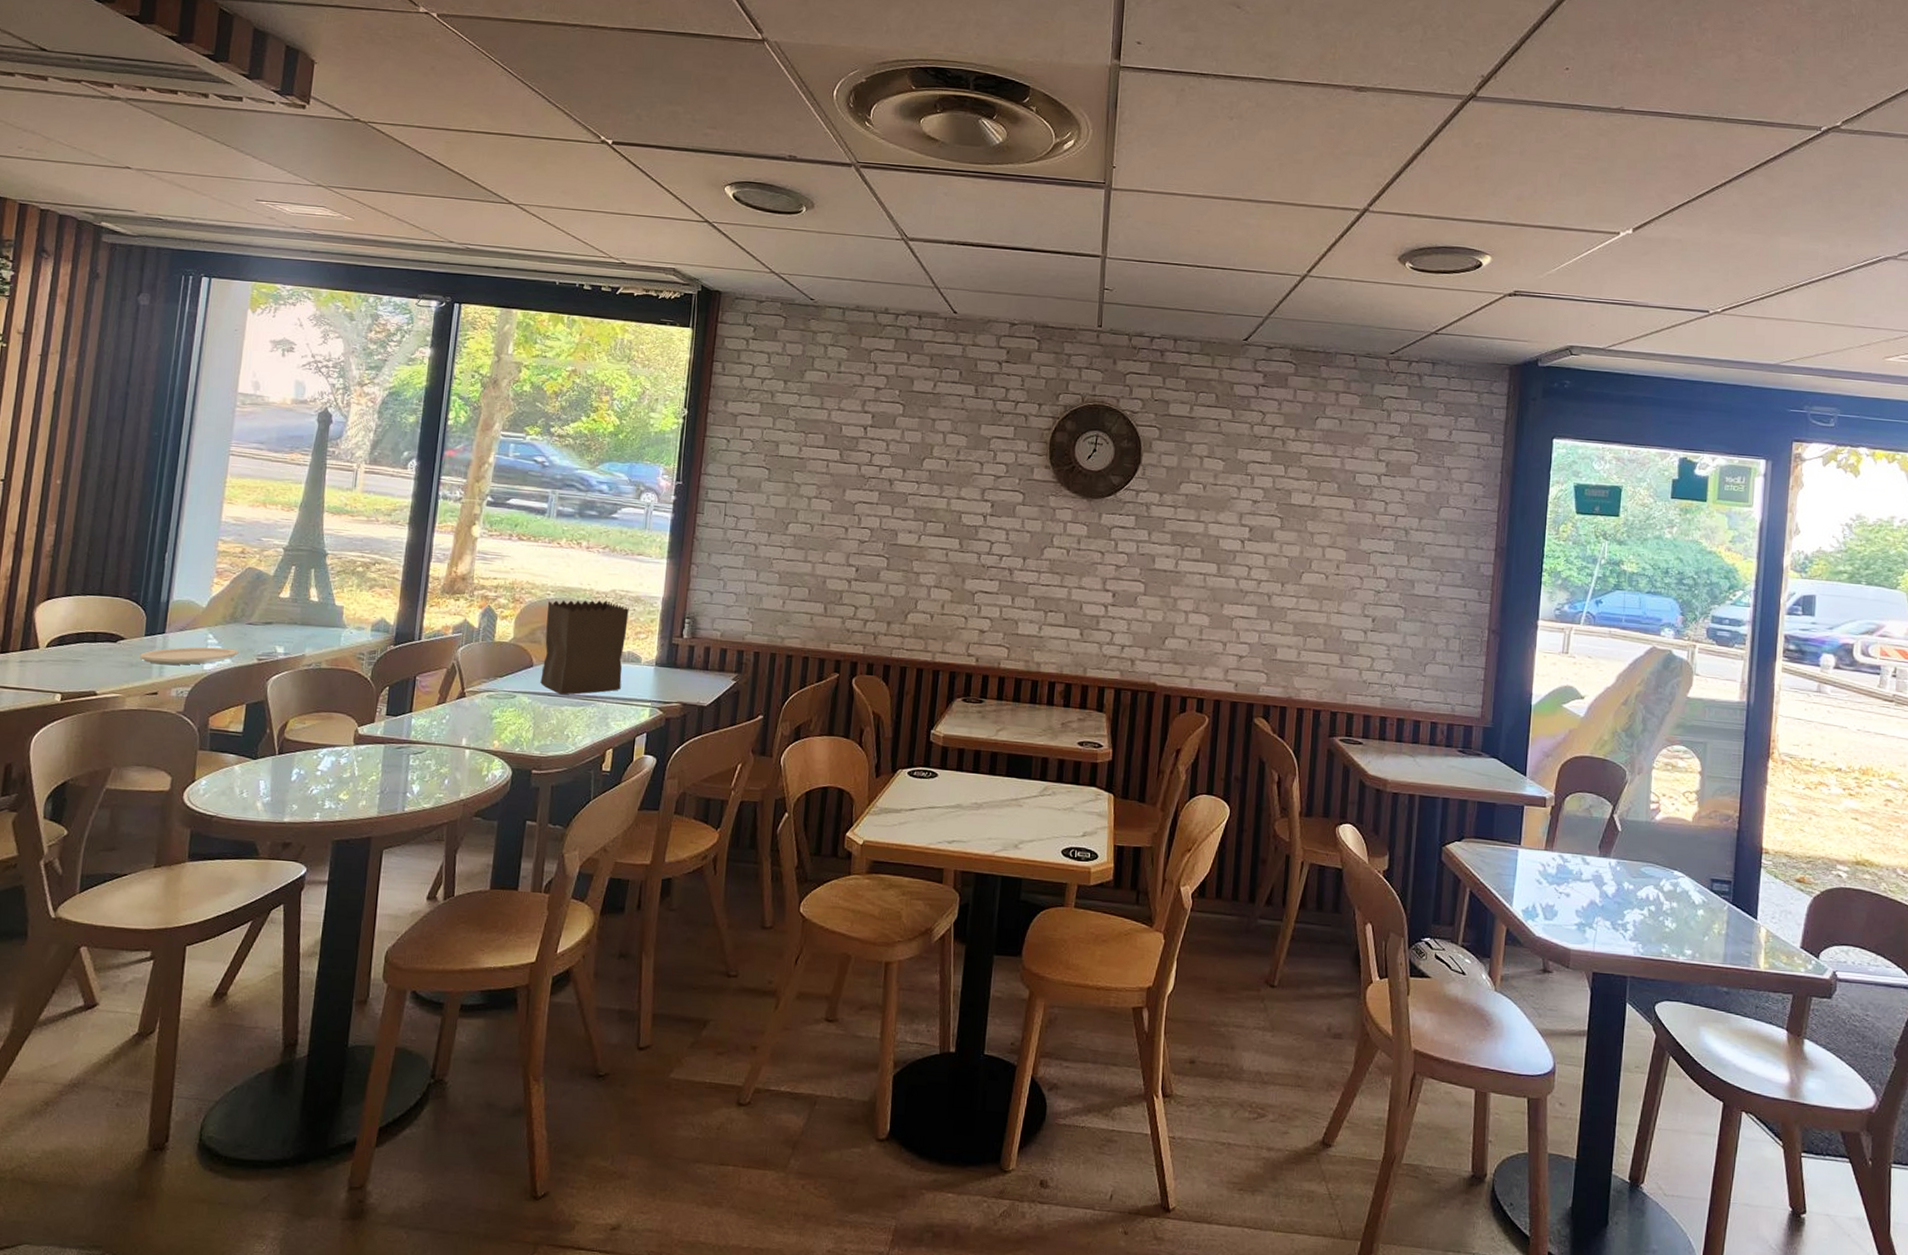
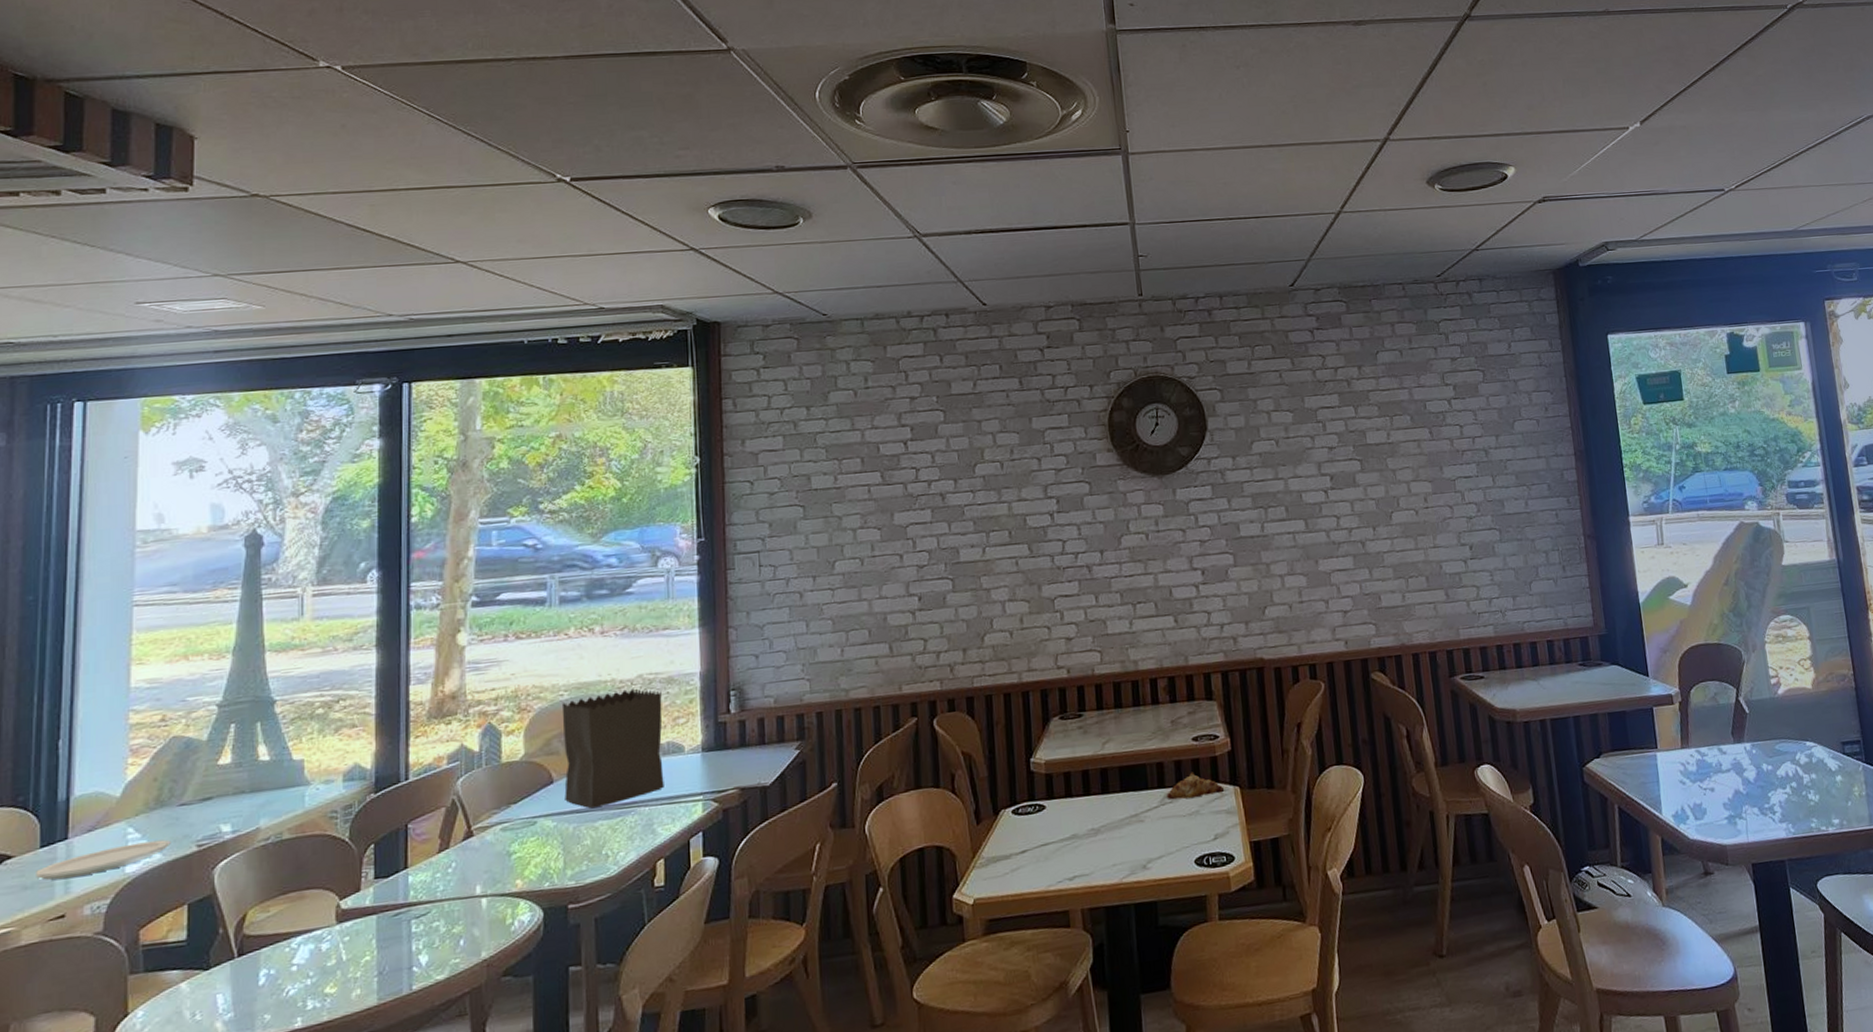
croissant: none [1046,772,1099,797] -> present [1166,772,1223,800]

